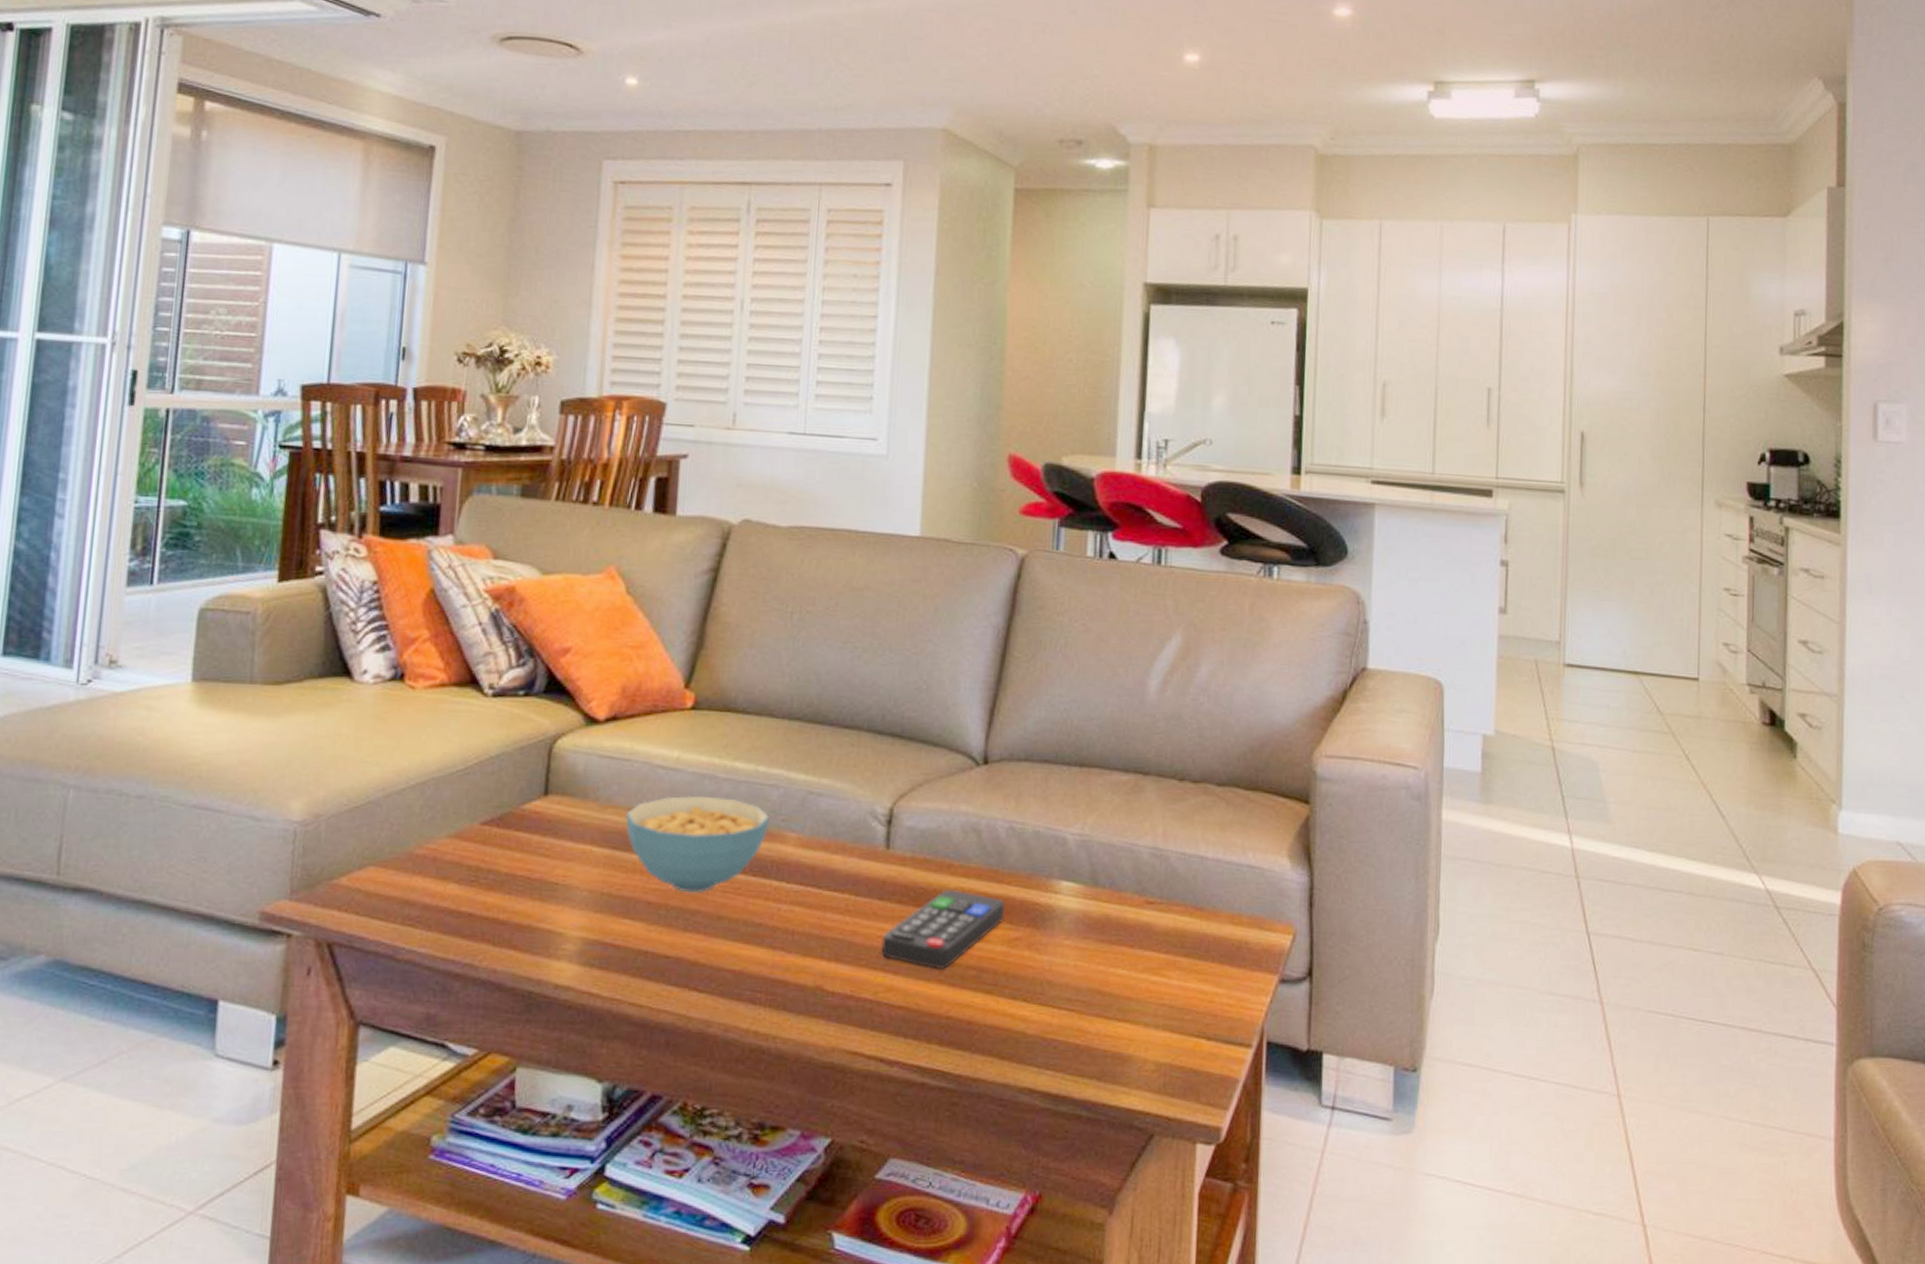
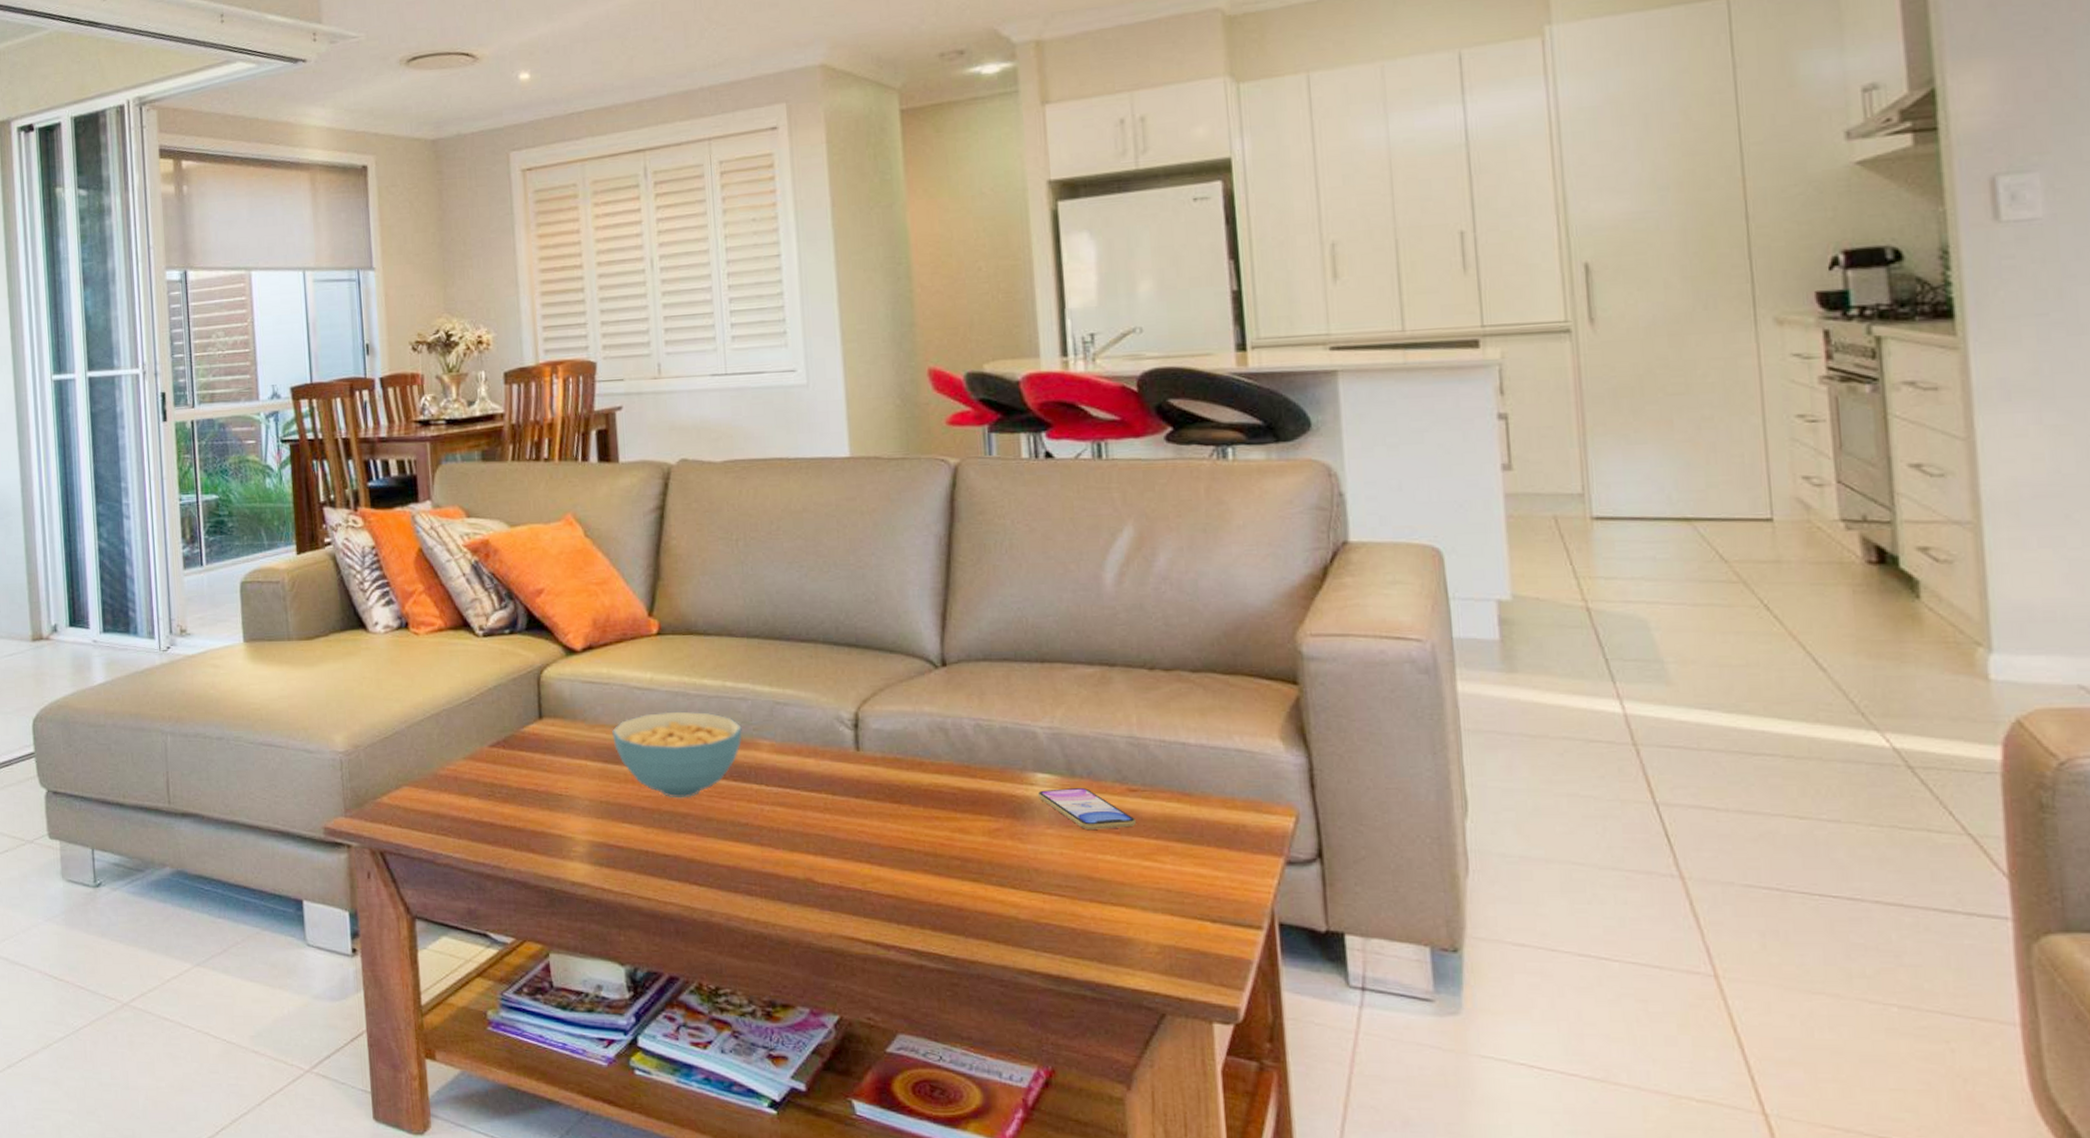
remote control: present [881,889,1005,969] -> none [863,786,982,860]
smartphone: none [1060,898,1150,942] -> present [1037,788,1137,829]

